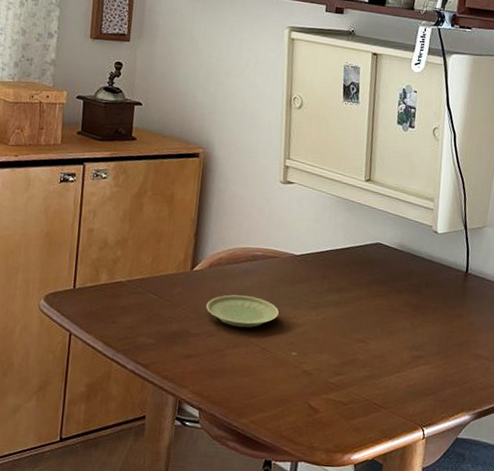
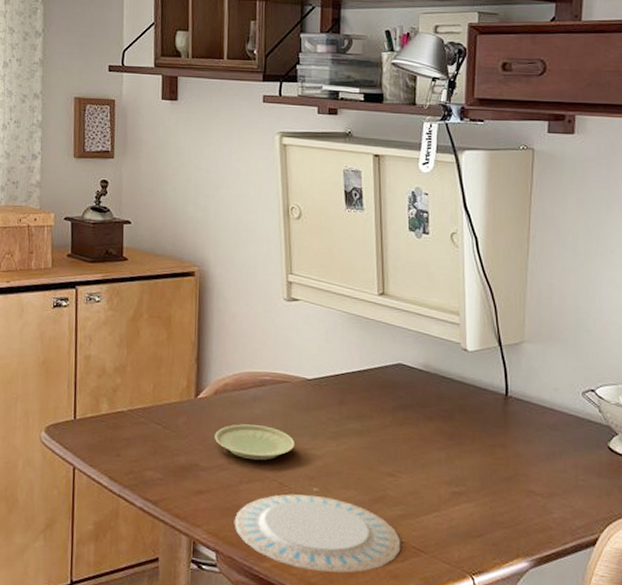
plate: none [218,358,365,427] -> present [234,494,401,573]

